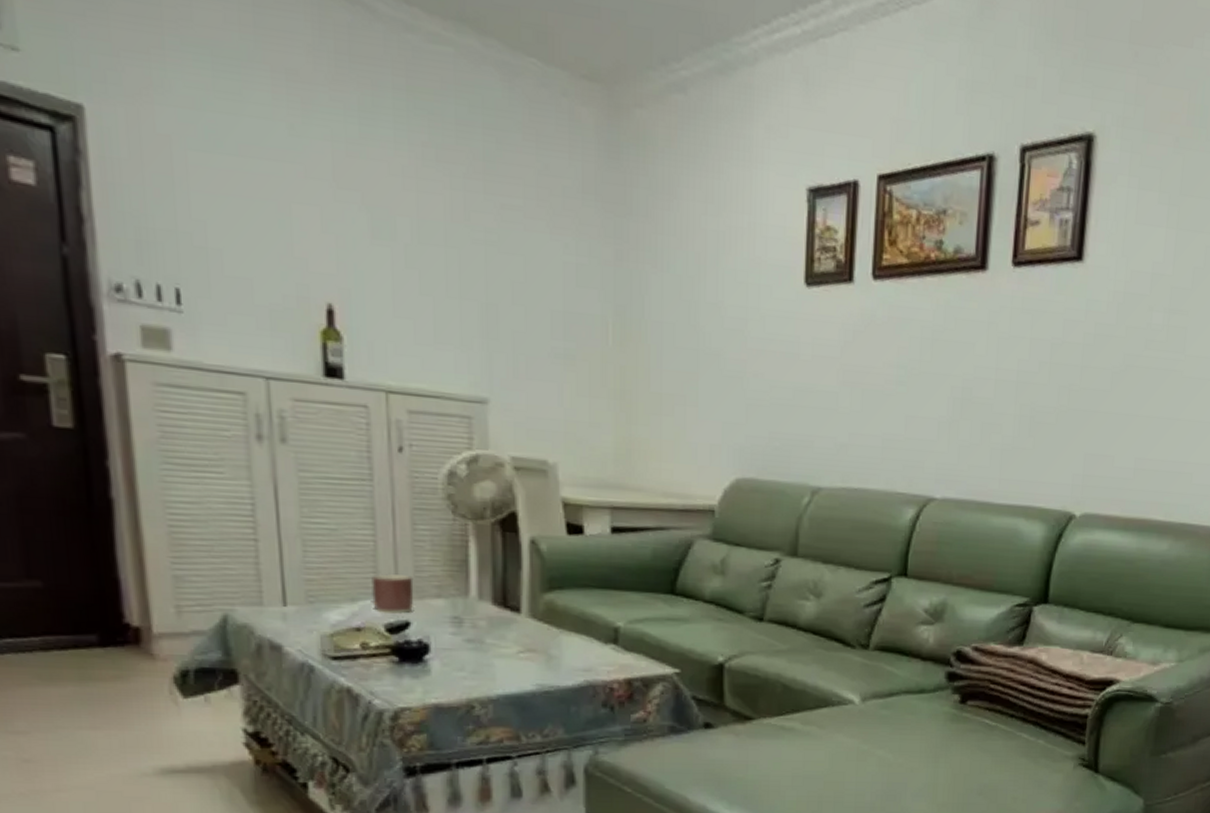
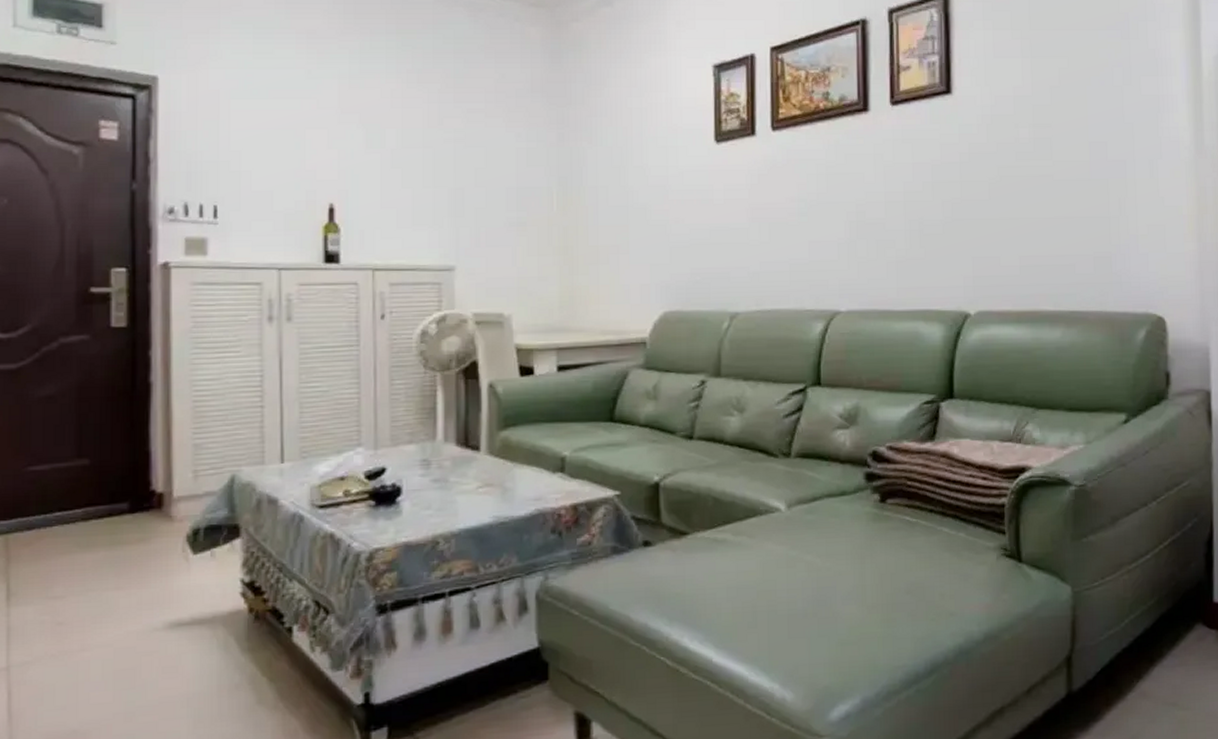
mug: present [371,574,414,615] -> none [355,426,390,463]

